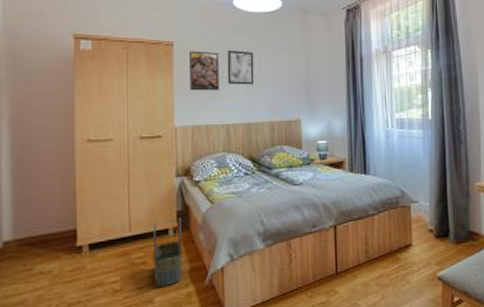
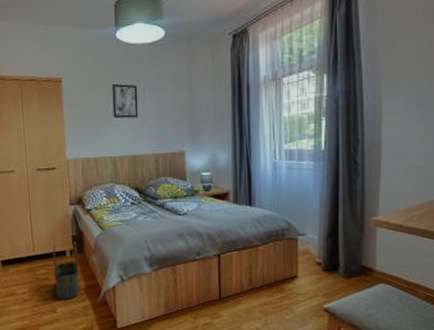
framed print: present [189,51,219,91] -> none [77,86,106,126]

